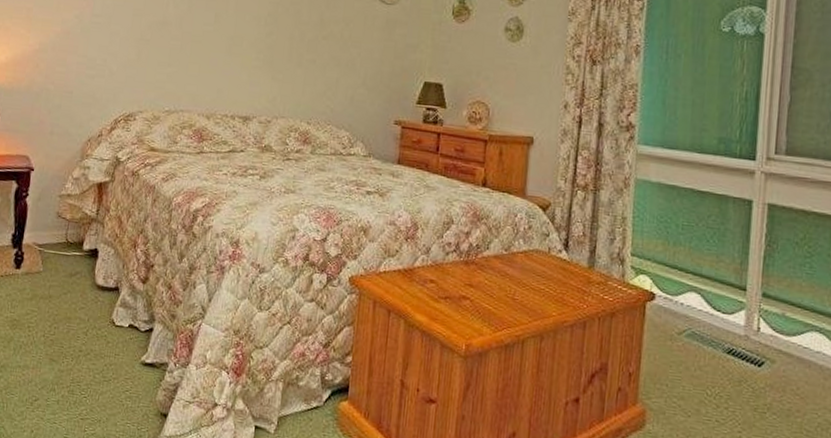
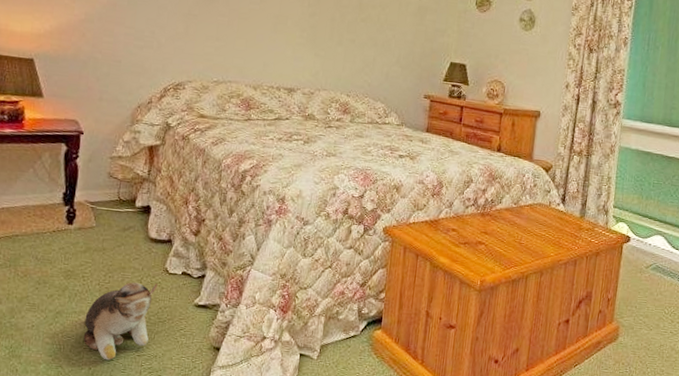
plush toy: none [26,334,104,423] -> present [83,282,158,361]

